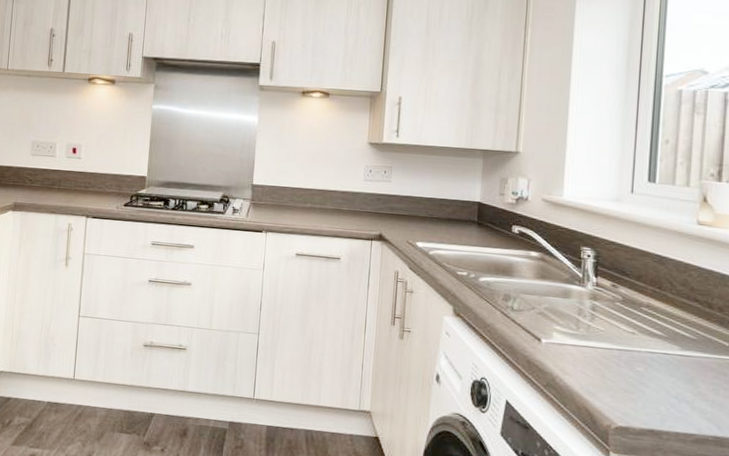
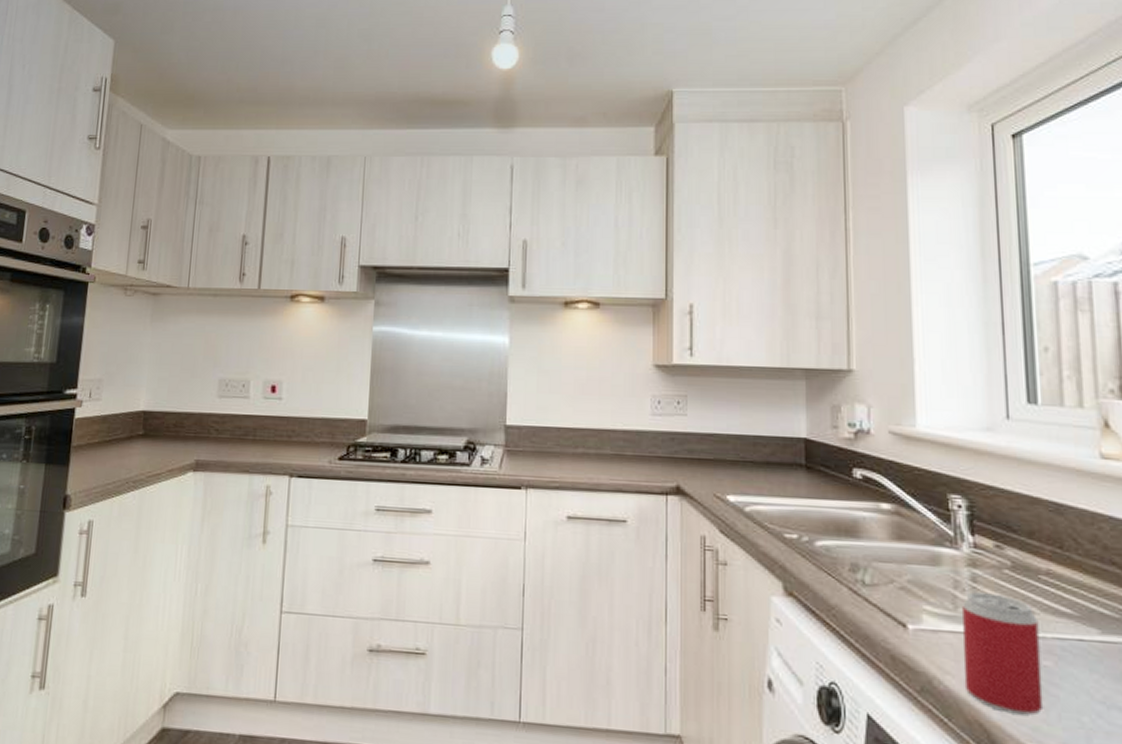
beverage can: none [578,317,637,405] -> present [962,592,1044,716]

